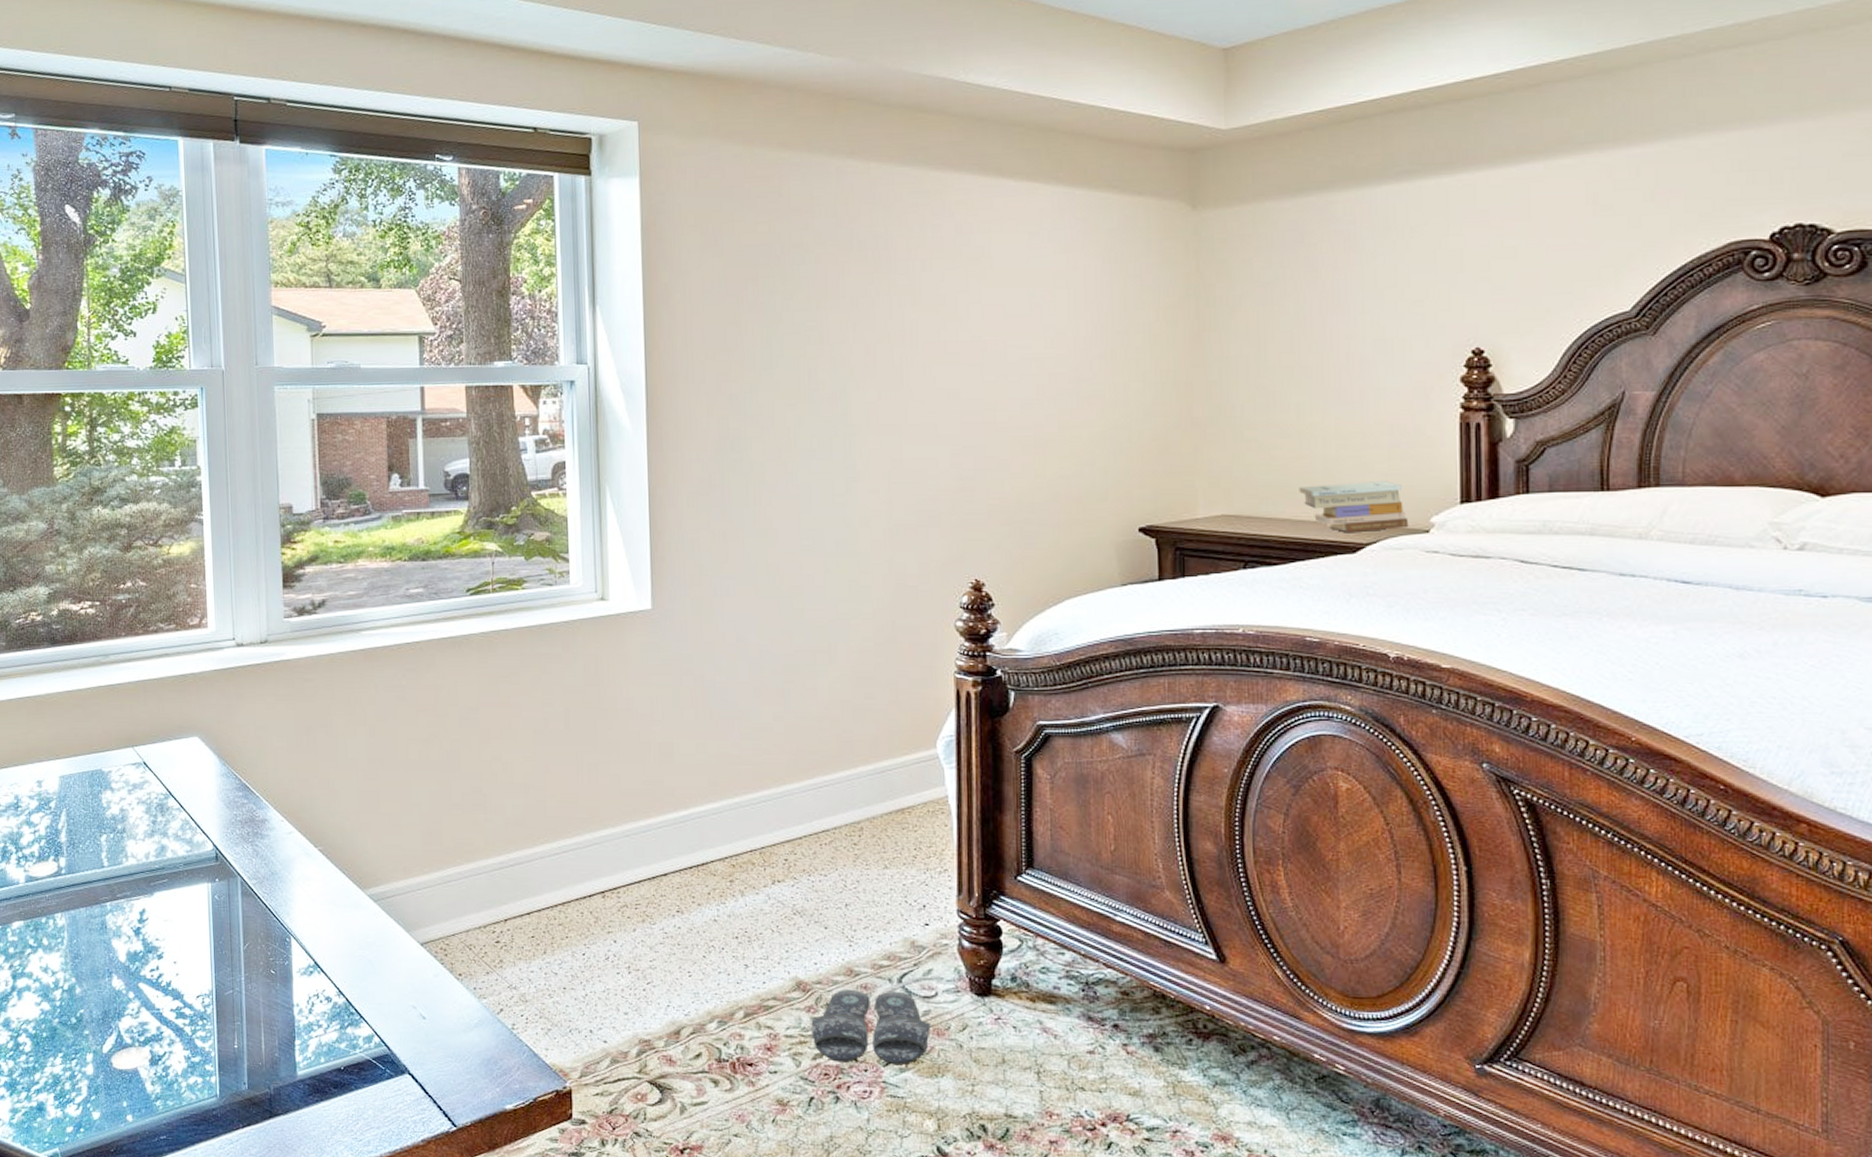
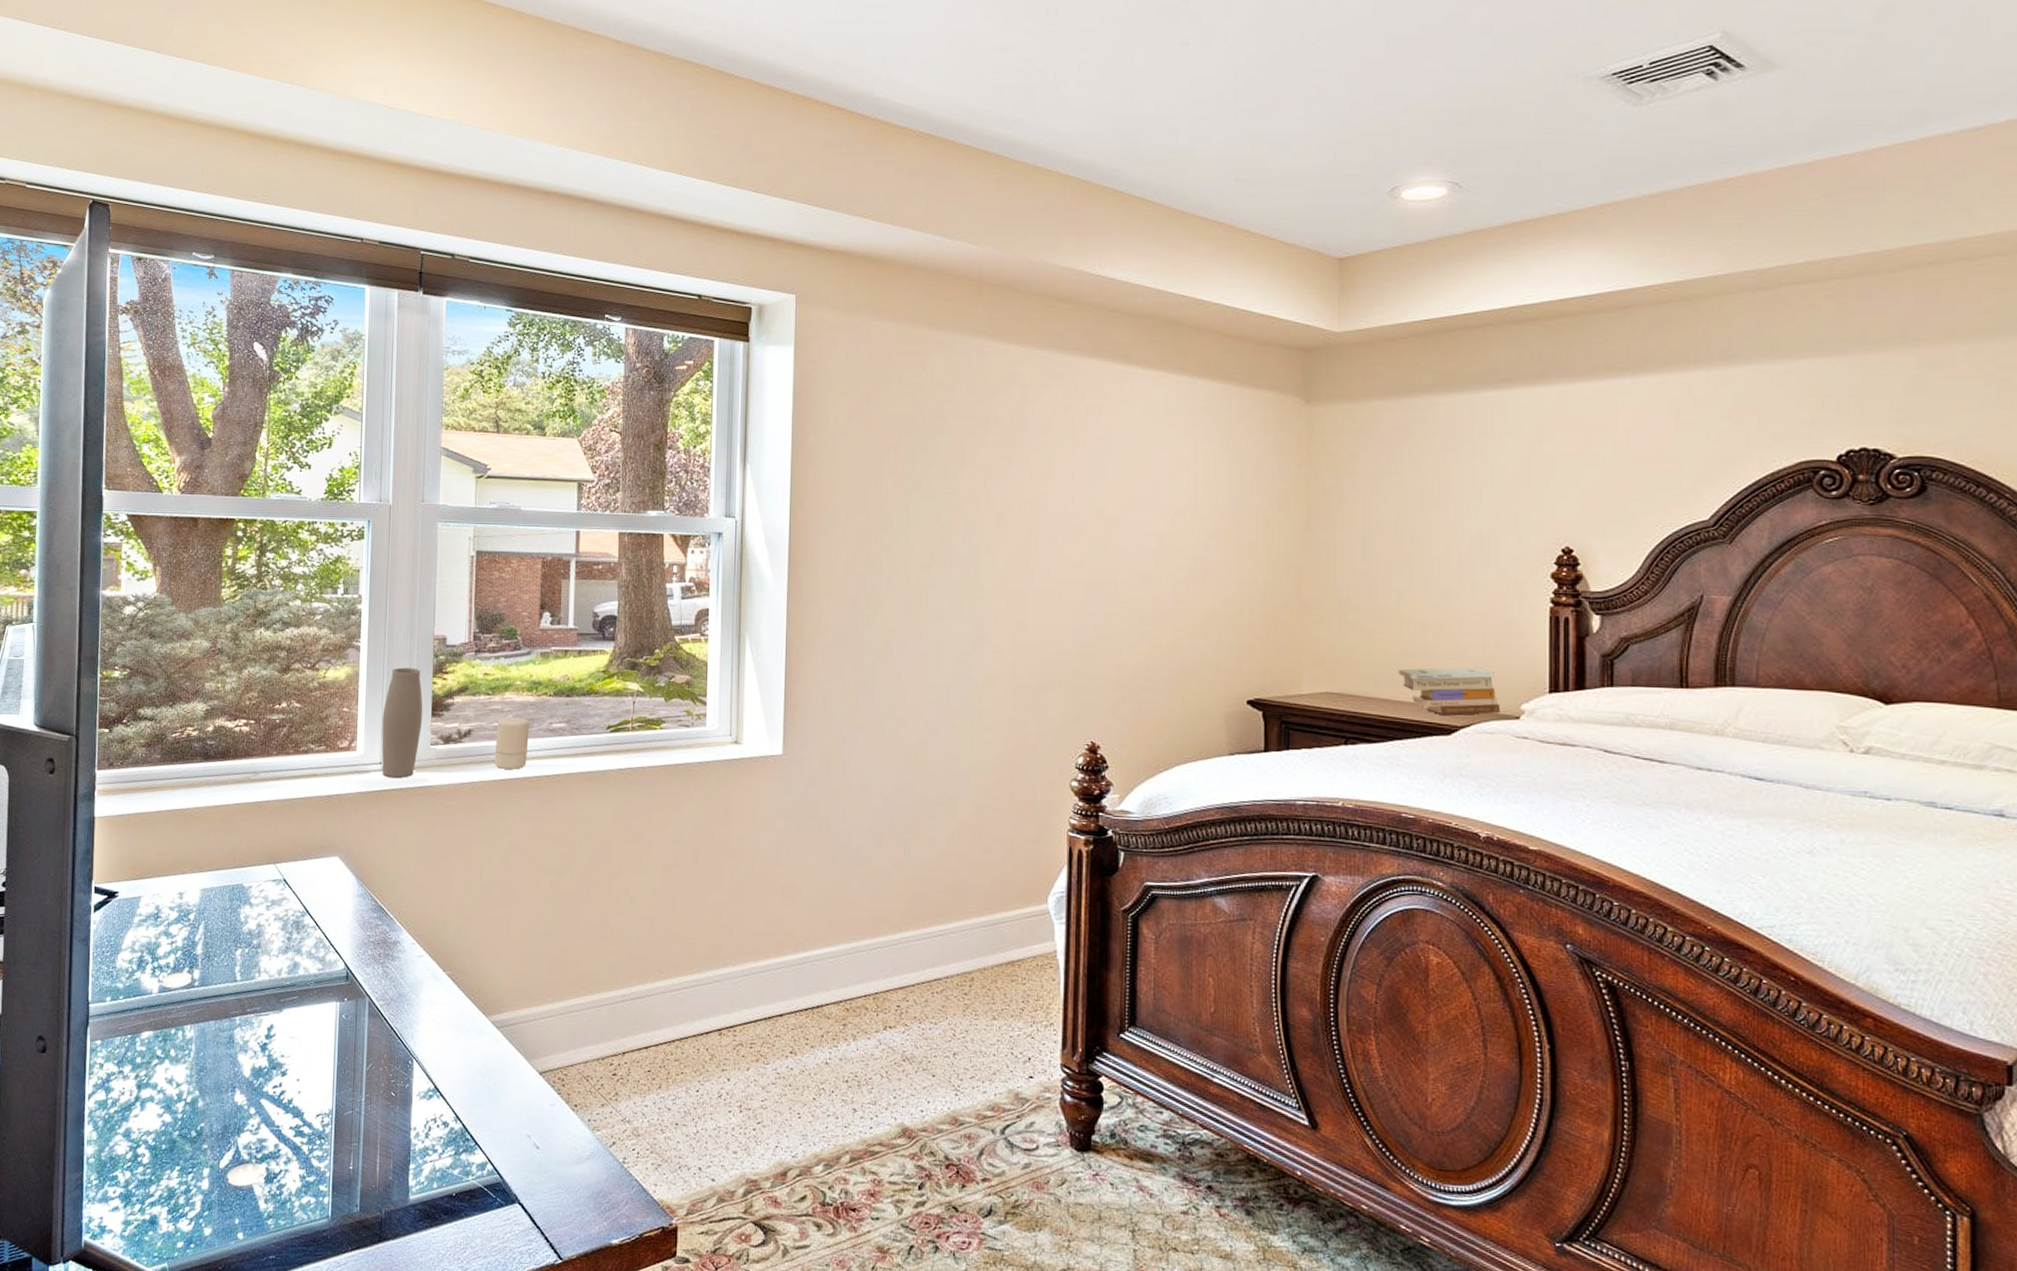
vase: none [232,539,274,653] -> present [381,667,423,778]
candle: none [351,585,386,639] -> present [494,717,529,770]
slippers: present [811,990,932,1065] -> none [914,1138,1031,1217]

